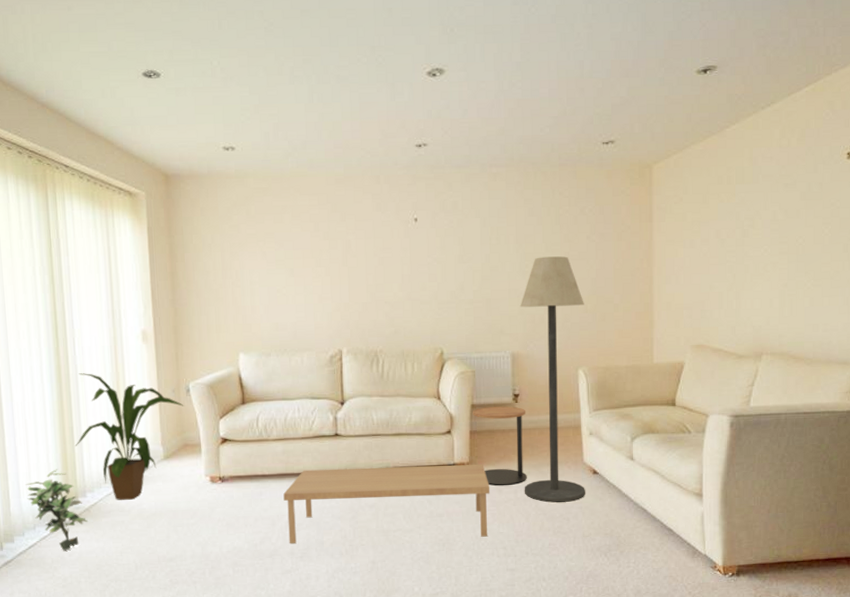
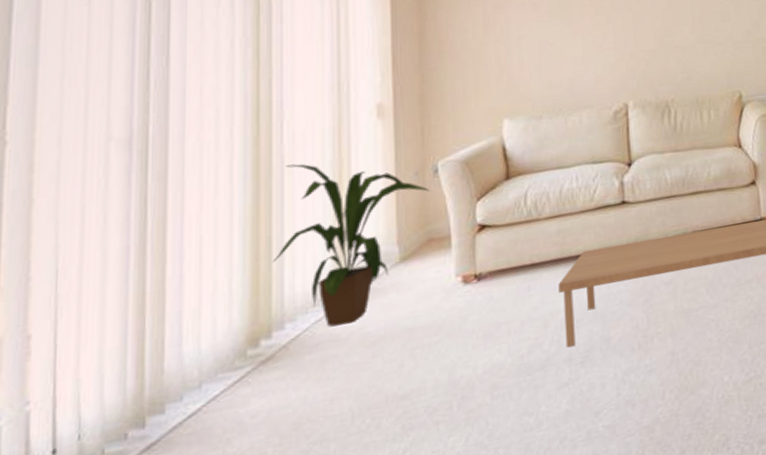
potted plant: present [26,469,88,551] -> none [192,296,284,413]

